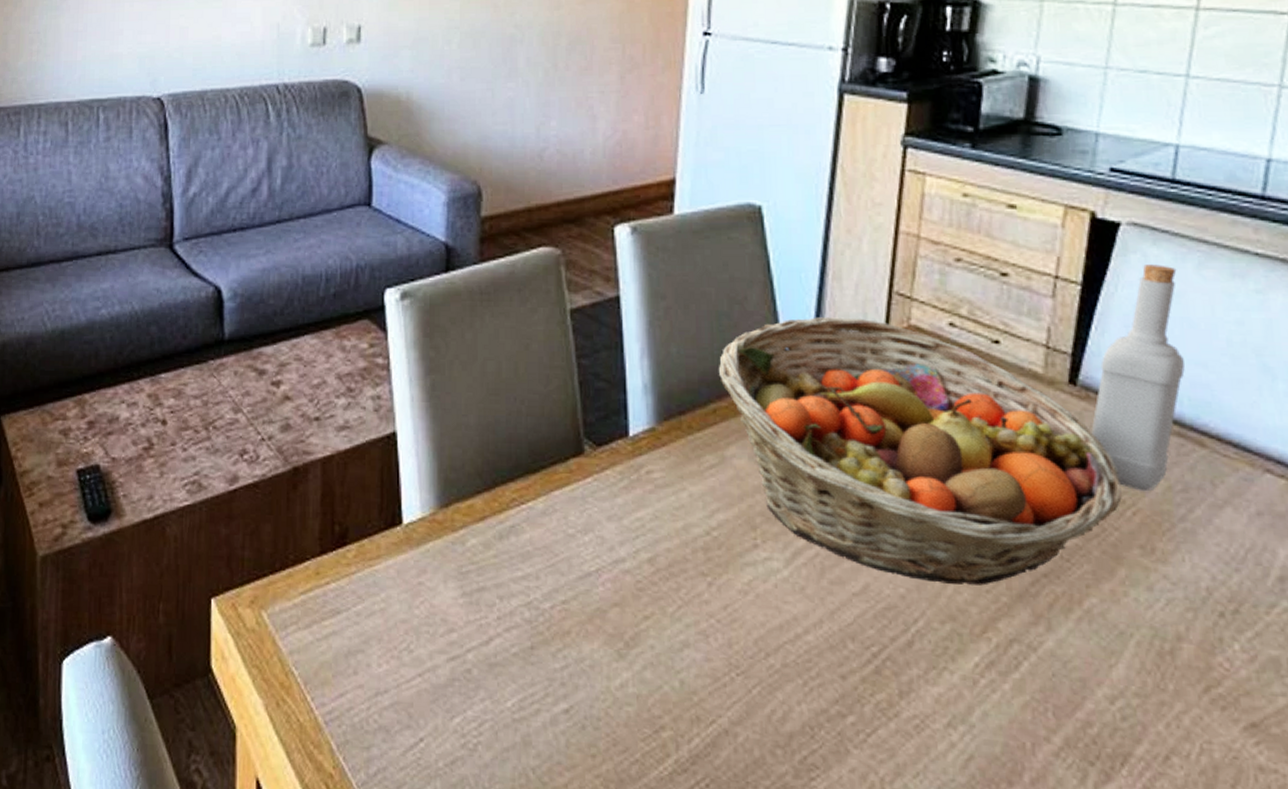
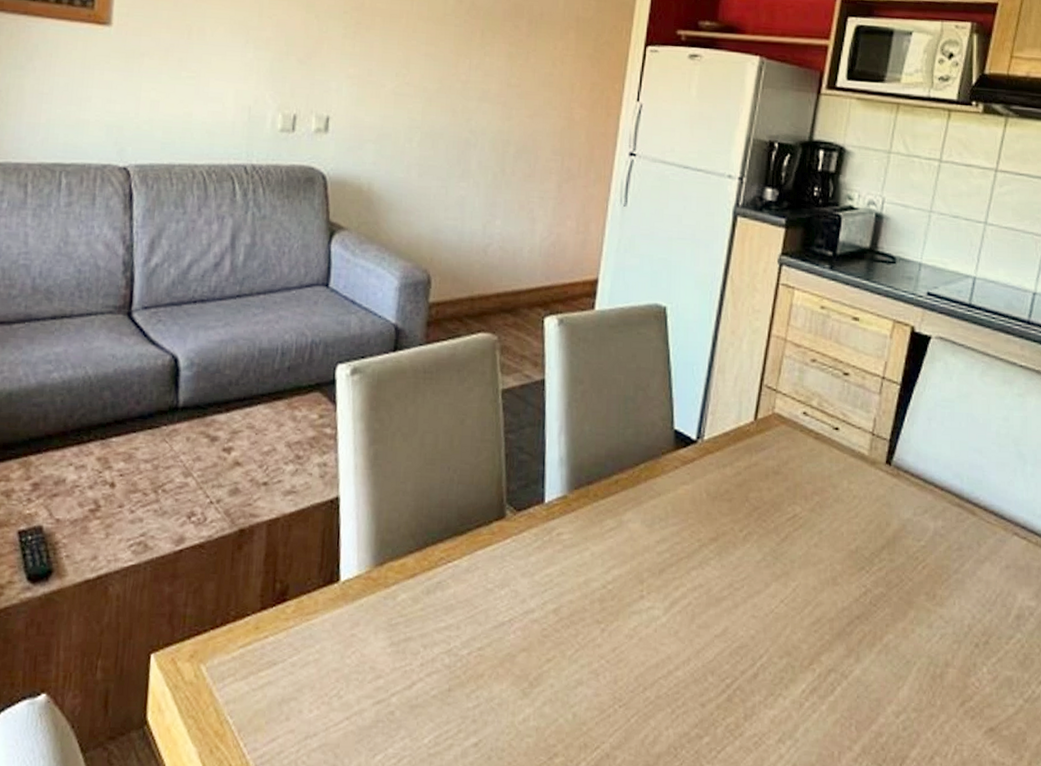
fruit basket: present [718,317,1122,586] -> none [622,404,916,627]
bottle: present [1091,264,1185,492] -> none [899,371,967,550]

